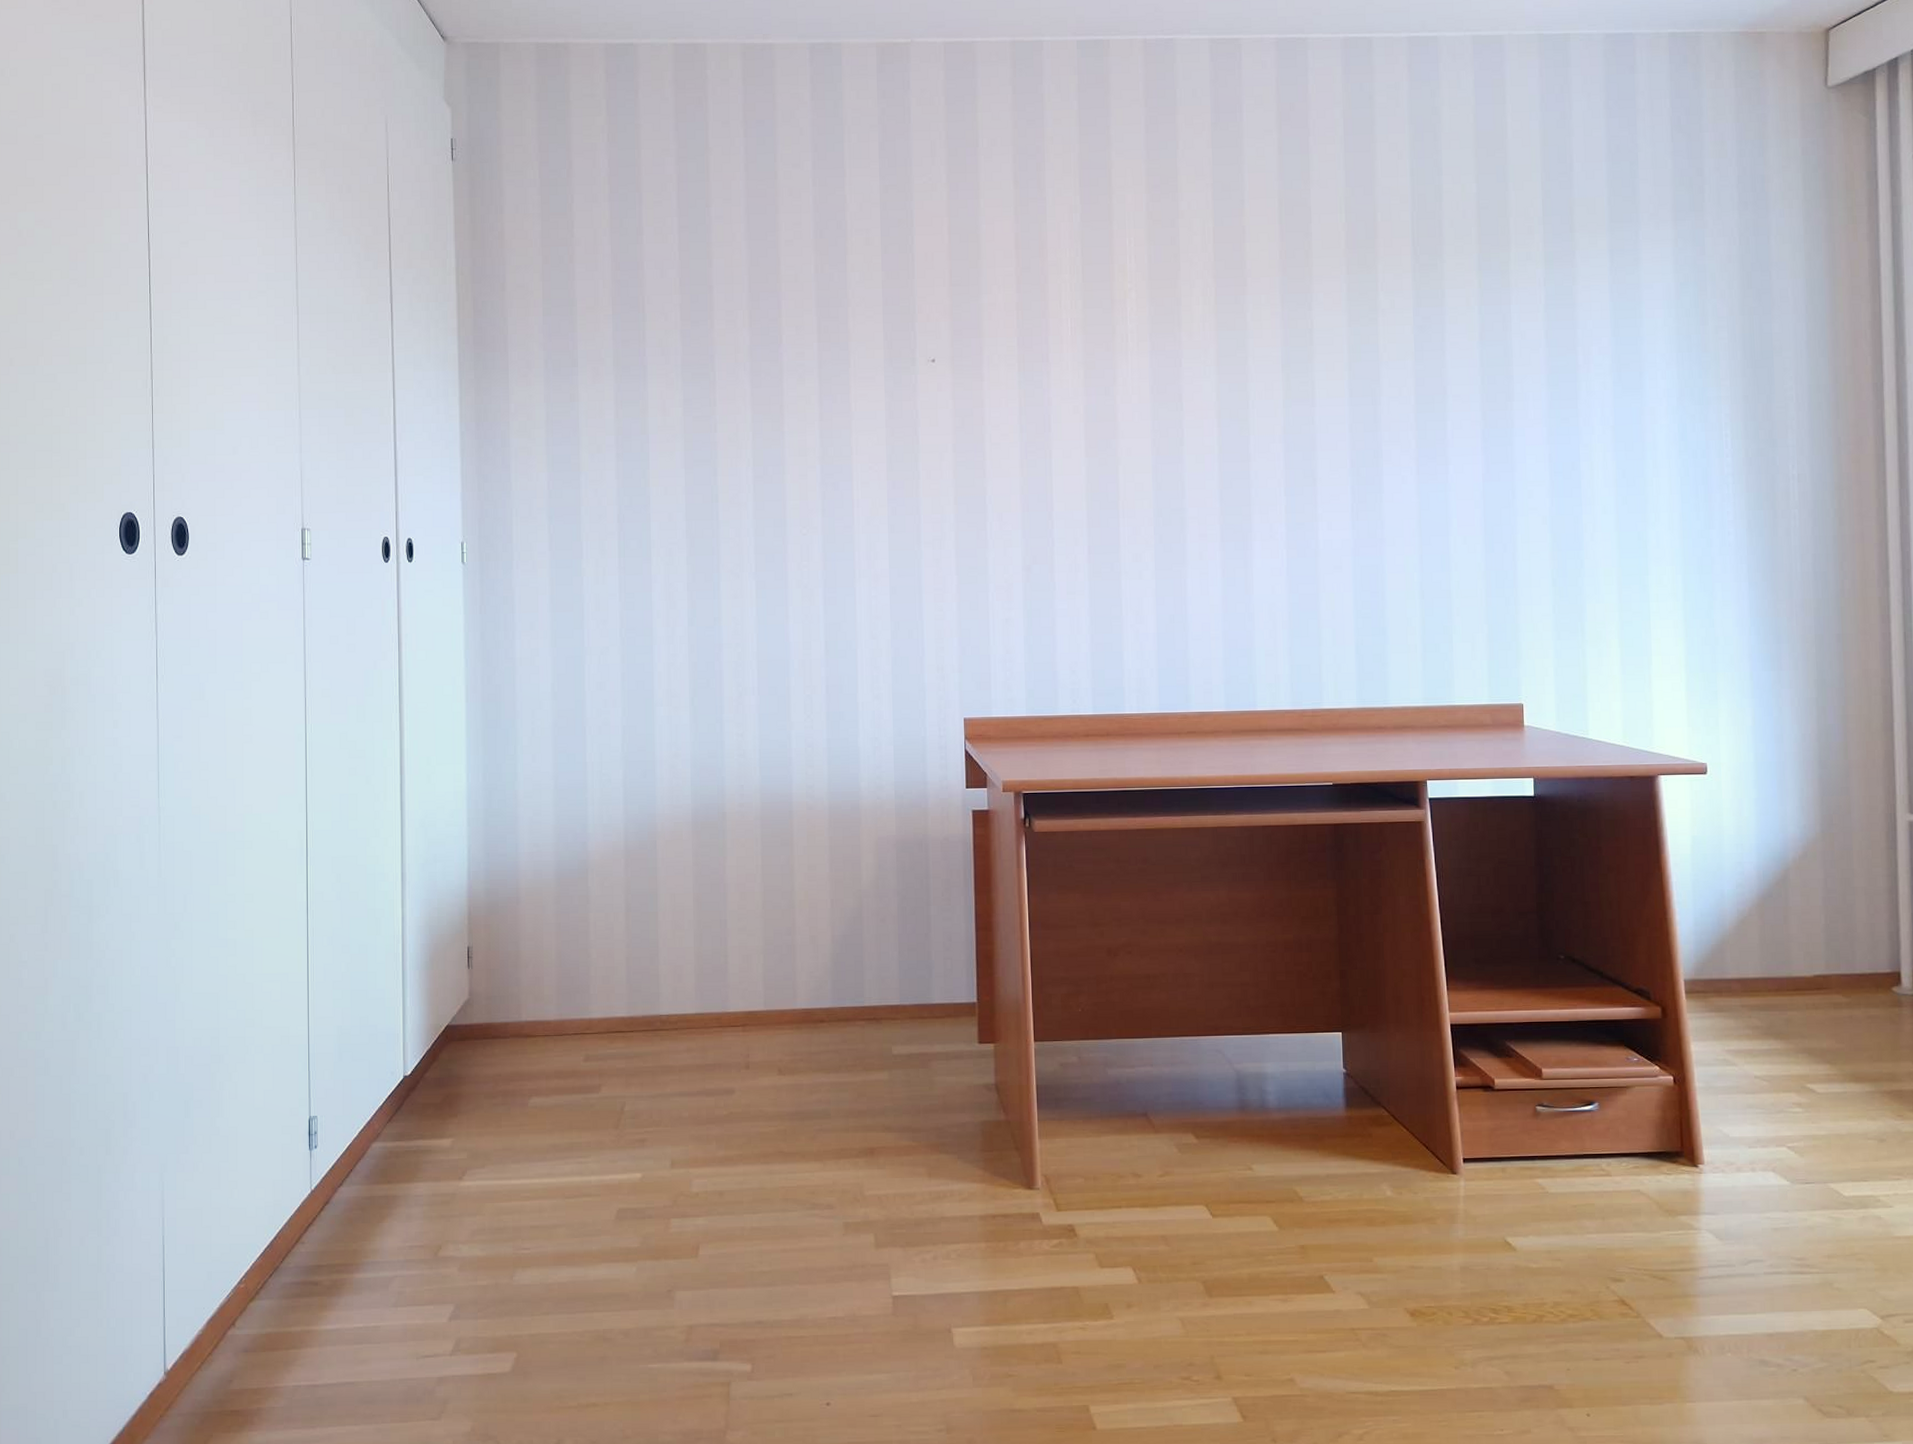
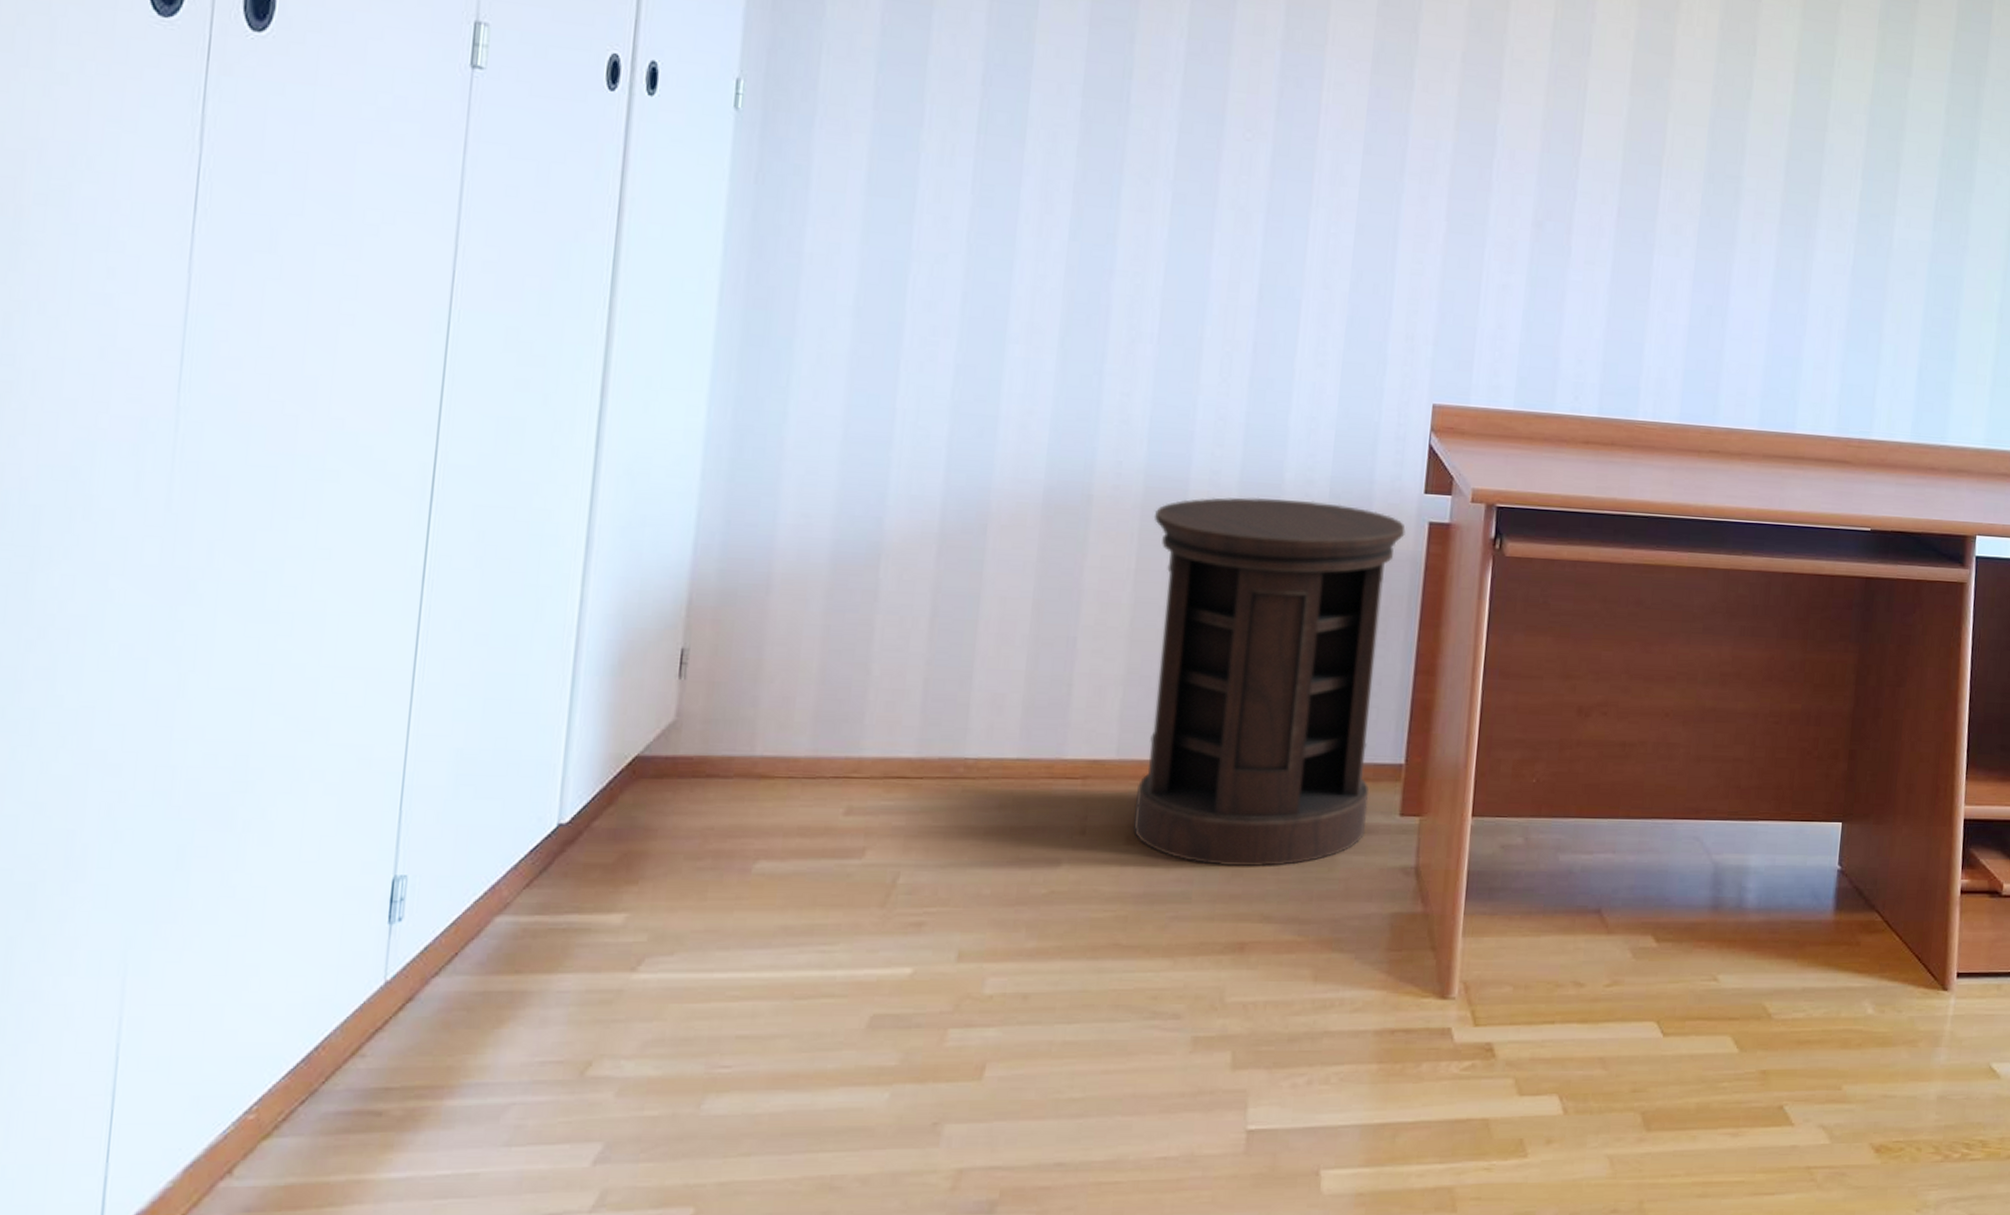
side table: none [770,802,955,1089] -> present [1133,497,1406,867]

